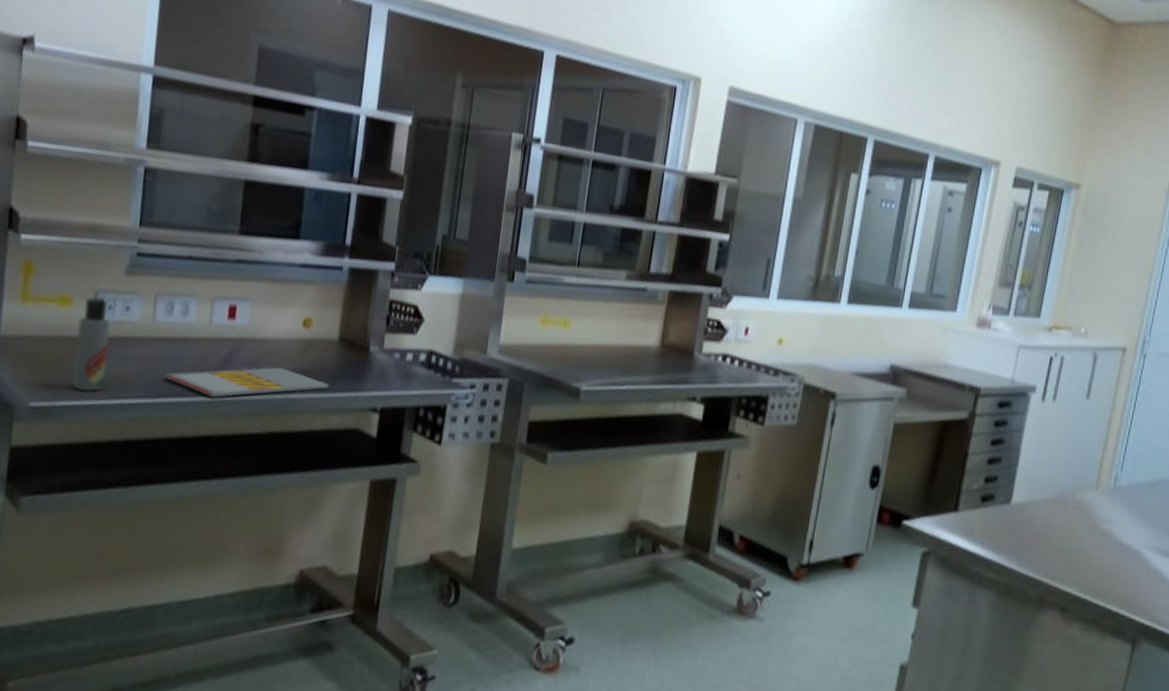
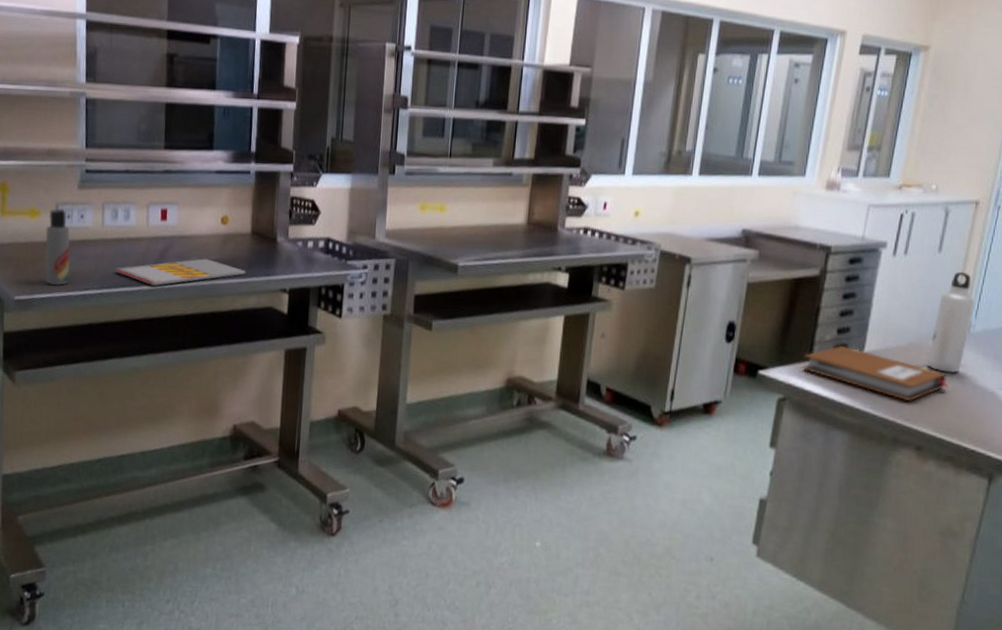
notebook: none [948,496,1093,559] -> present [802,346,948,402]
water bottle: none [1073,421,1121,529] -> present [926,271,975,373]

